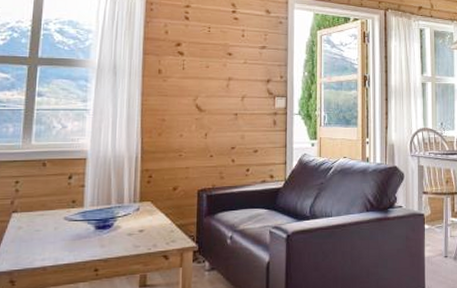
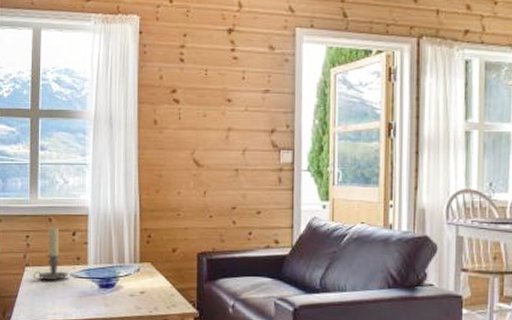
candle holder: none [21,171,62,227] -> present [33,227,68,281]

